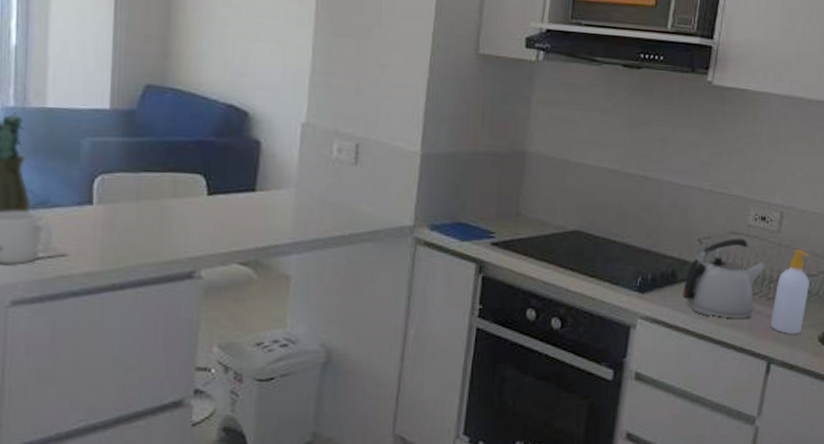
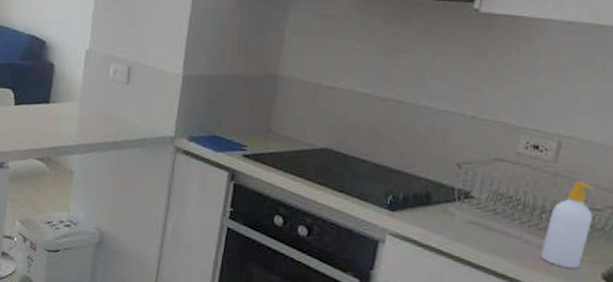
kettle: present [682,238,767,319] -> none [437,165,539,247]

